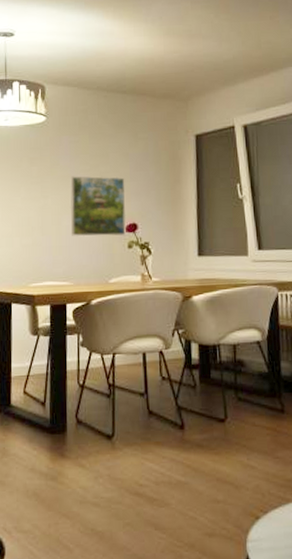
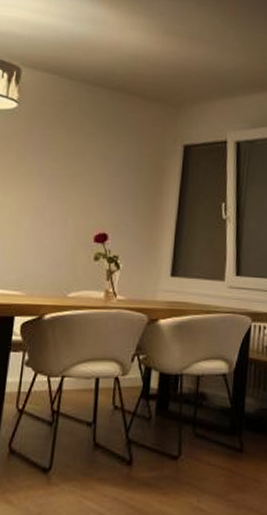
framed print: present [70,176,126,237] -> none [31,173,100,245]

